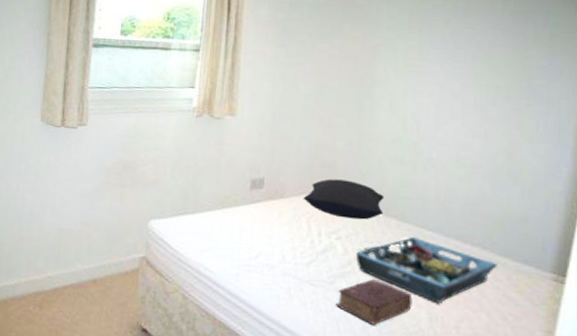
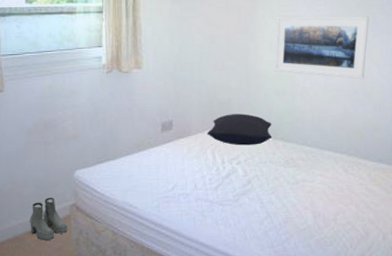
boots: none [95,245,135,293] -> present [30,197,68,240]
book: present [335,278,413,325] -> none [241,191,300,229]
serving tray: present [355,236,497,303] -> none [253,153,360,203]
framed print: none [394,70,523,156] -> present [274,15,369,79]

